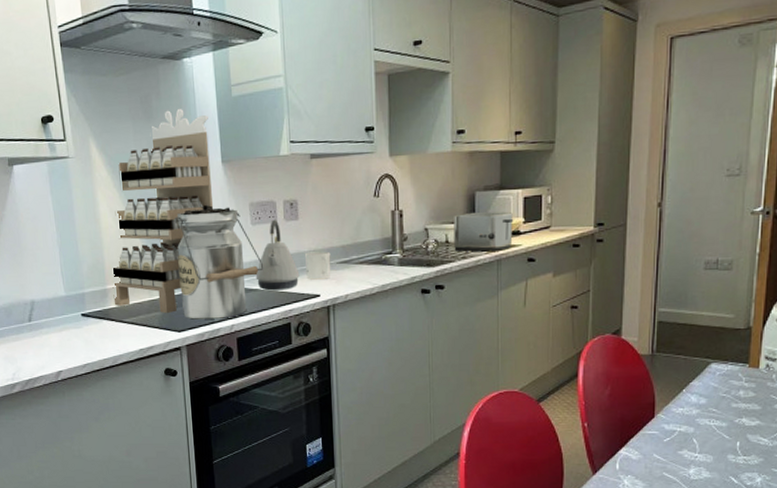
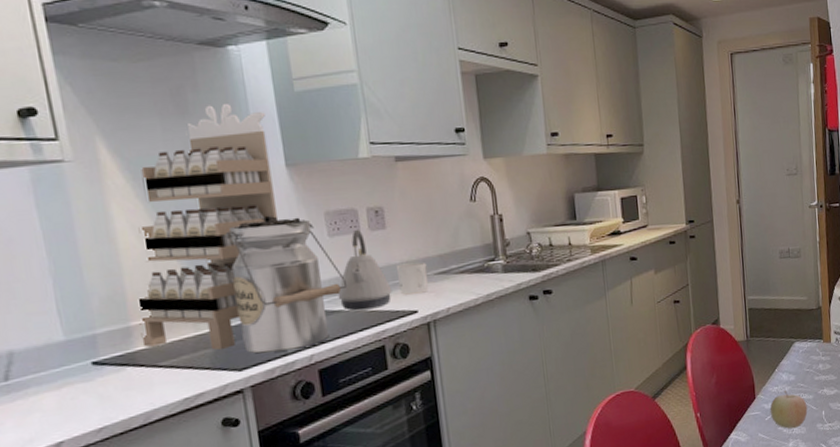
toaster: present [454,211,514,253] -> none [555,212,615,255]
fruit: none [670,412,718,455] -> present [770,389,808,429]

